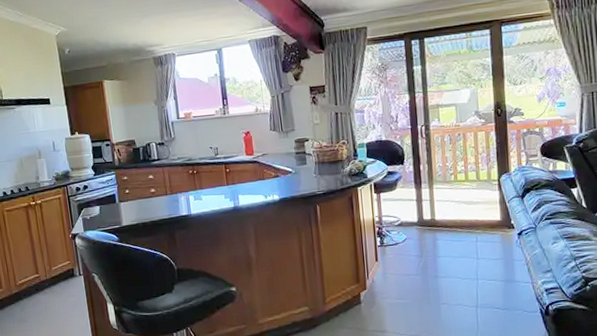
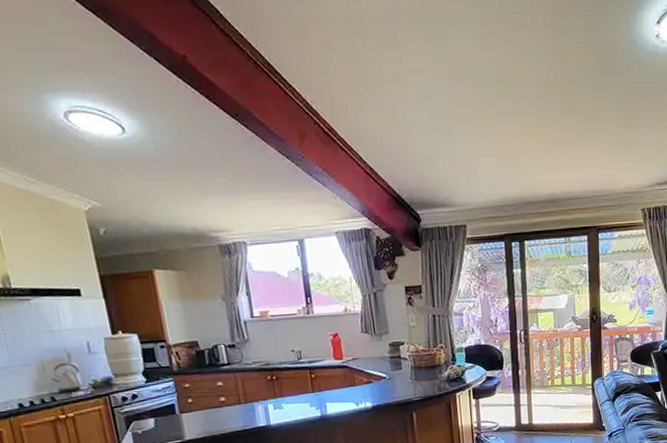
kettle: none [26,158,49,184] -> present [51,362,84,394]

